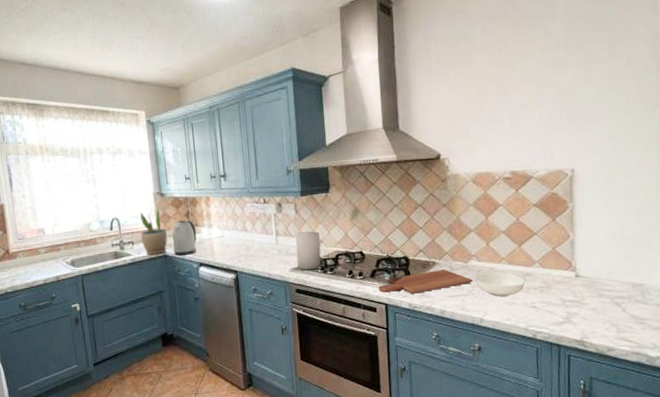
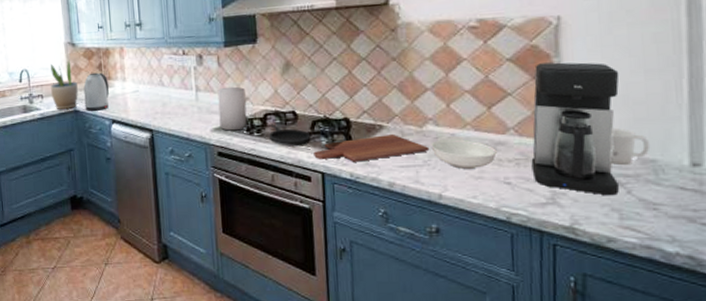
frying pan: none [340,263,376,282] -> present [268,124,311,146]
coffee maker: none [552,207,617,314] -> present [531,62,619,196]
mug: none [610,259,640,289] -> present [610,127,651,165]

